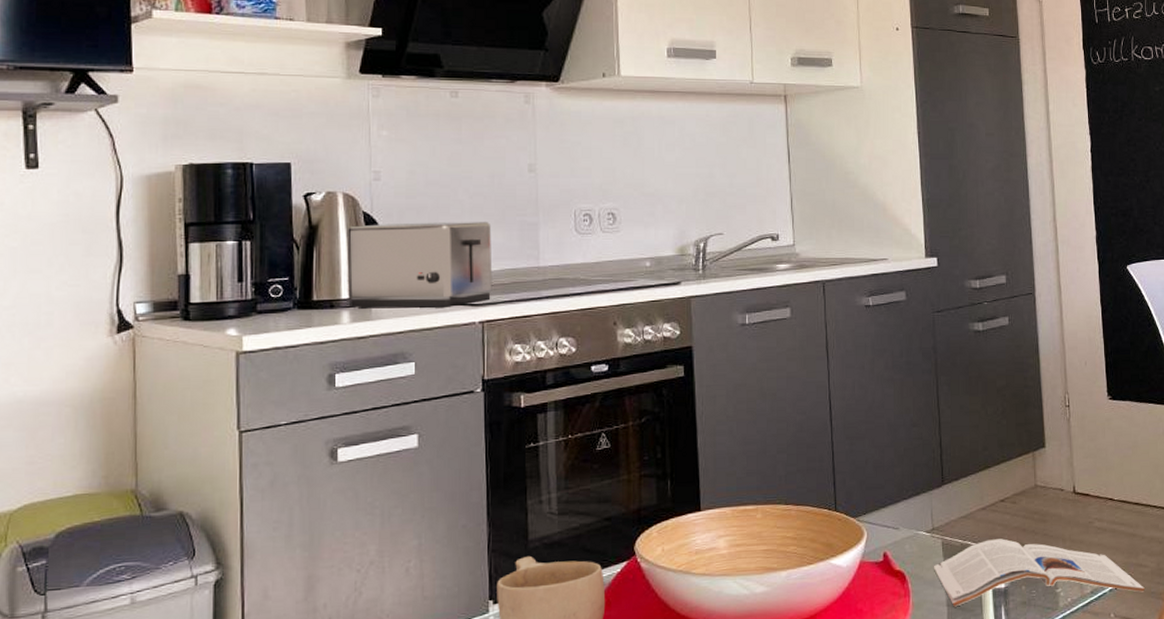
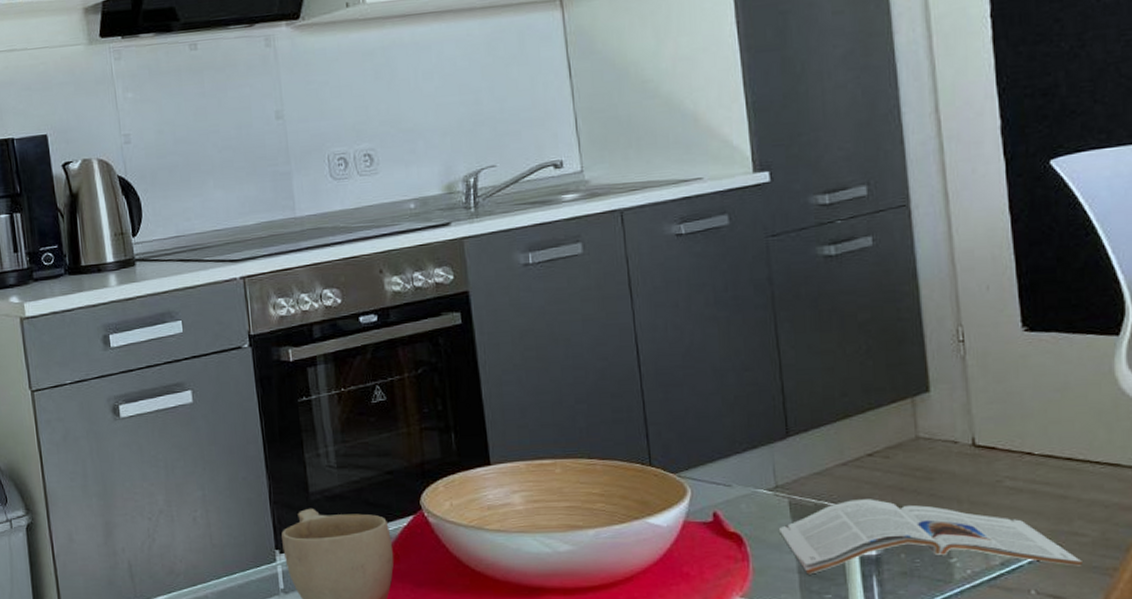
toaster: present [347,221,493,309] -> none [105,174,250,271]

